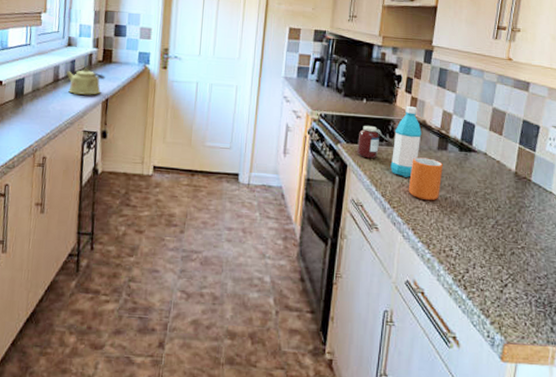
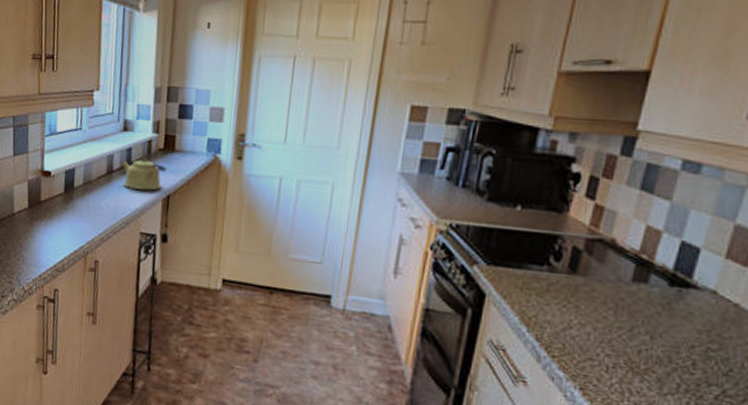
jar: present [357,125,388,159] -> none [502,242,552,289]
water bottle: present [390,106,422,177] -> none [552,218,608,318]
mug: present [408,157,443,201] -> none [578,290,639,352]

